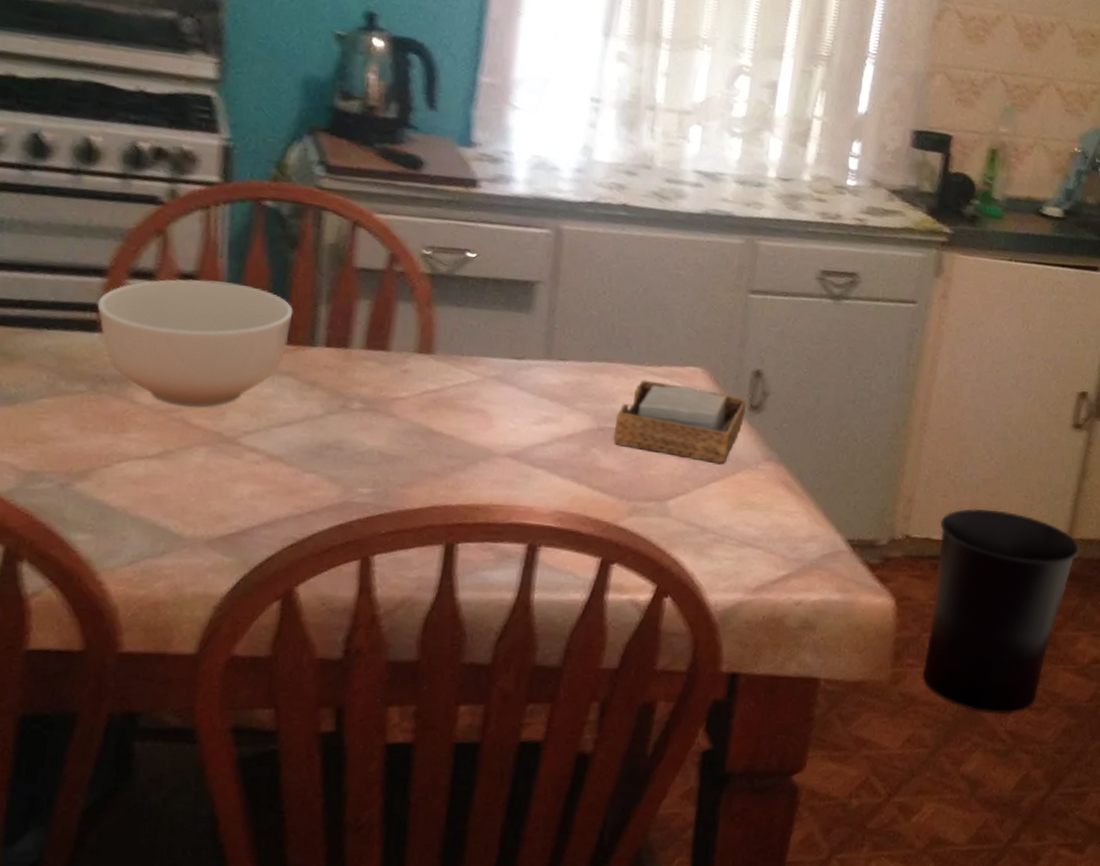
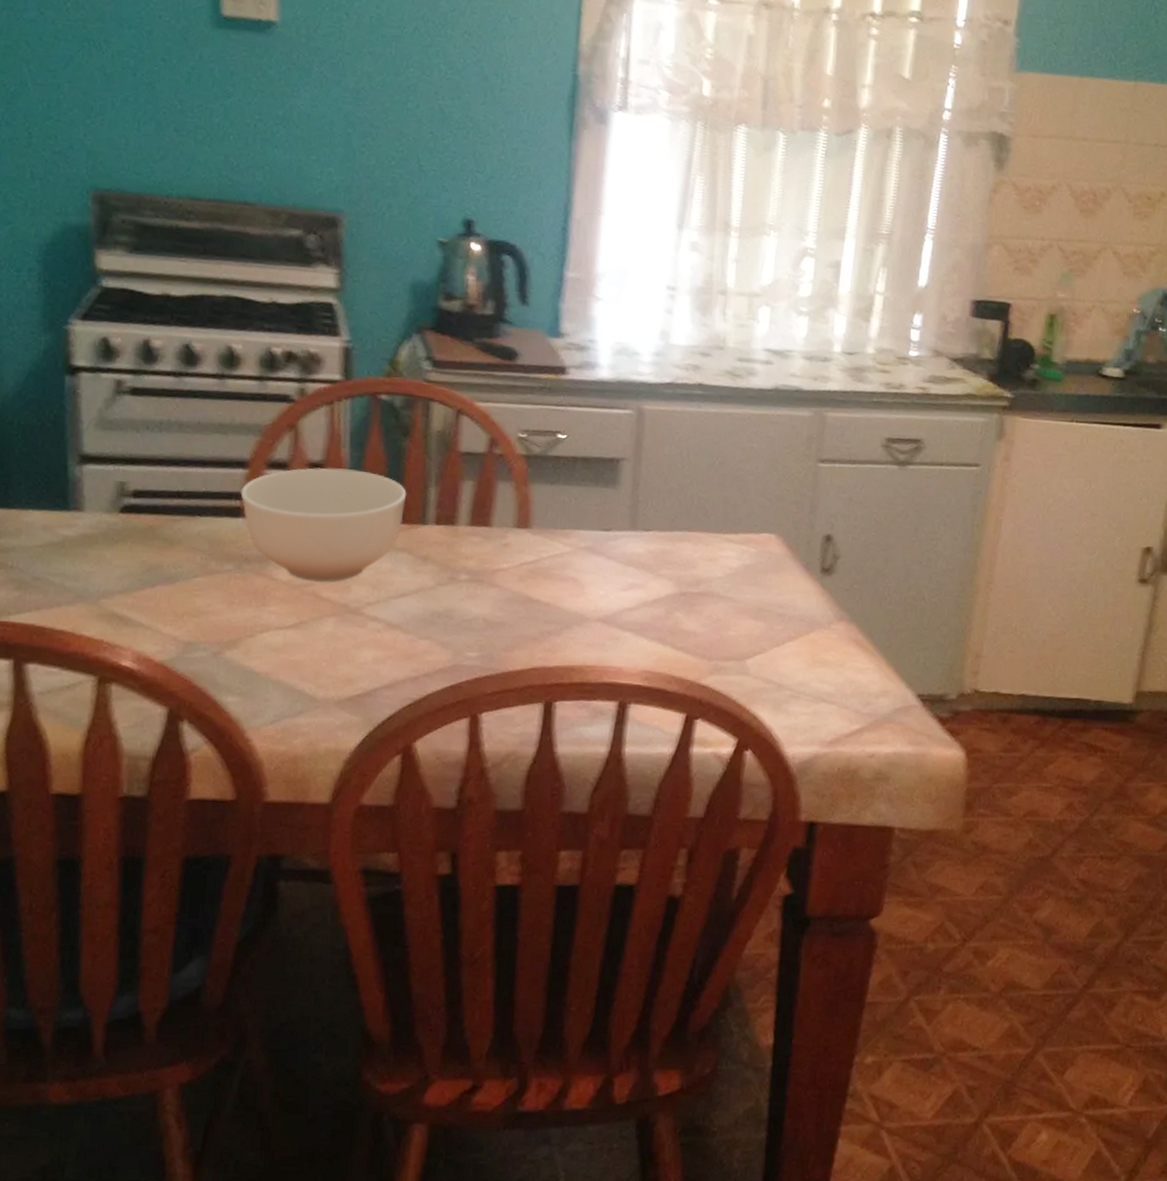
napkin holder: present [613,380,747,465] -> none [694,547,819,625]
waste bin: present [922,508,1080,713] -> none [994,662,1149,861]

